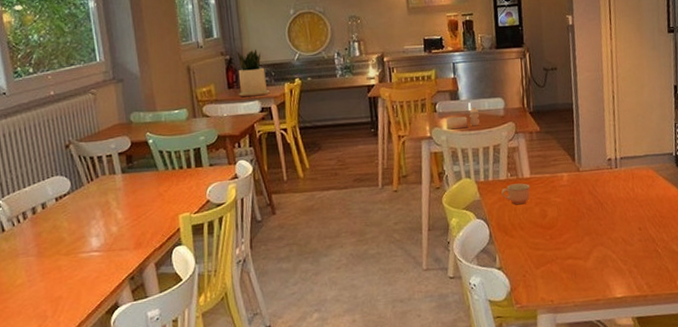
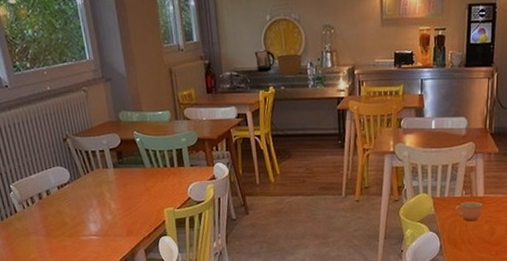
planter: present [236,49,269,97] -> none [215,55,245,103]
kettle: none [279,41,300,65] -> present [255,49,275,73]
basket: none [301,43,329,67] -> present [276,52,302,76]
sugar bowl: present [445,107,481,130] -> none [409,126,442,146]

